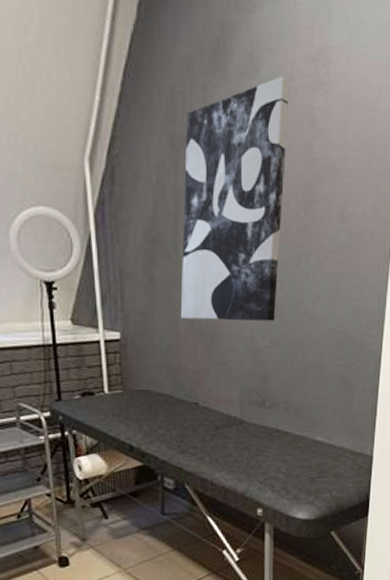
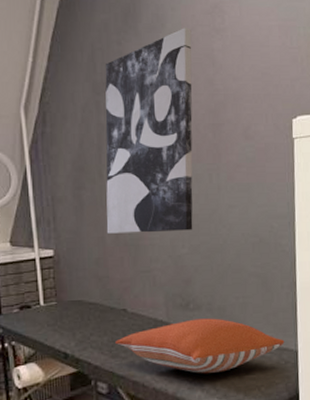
pillow: none [185,417,361,475] -> present [115,318,285,374]

